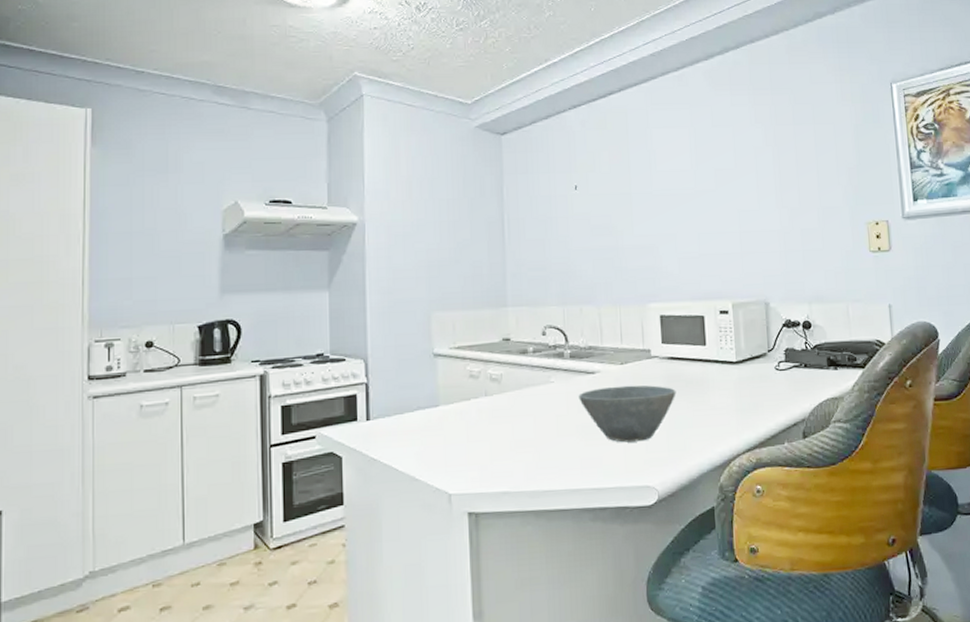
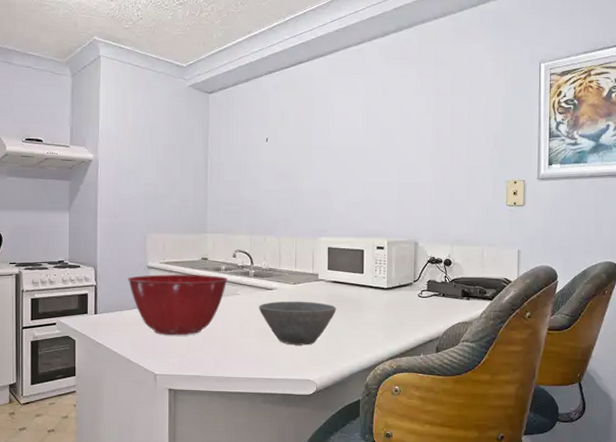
mixing bowl: none [408,360,538,442] -> present [128,274,229,336]

